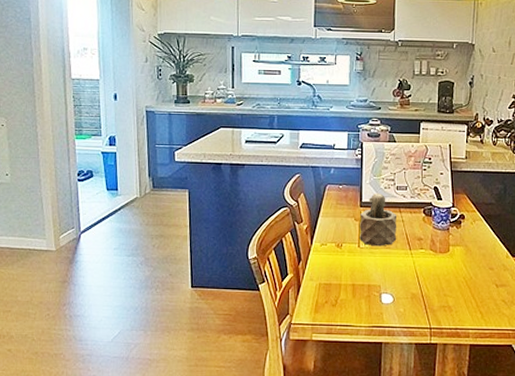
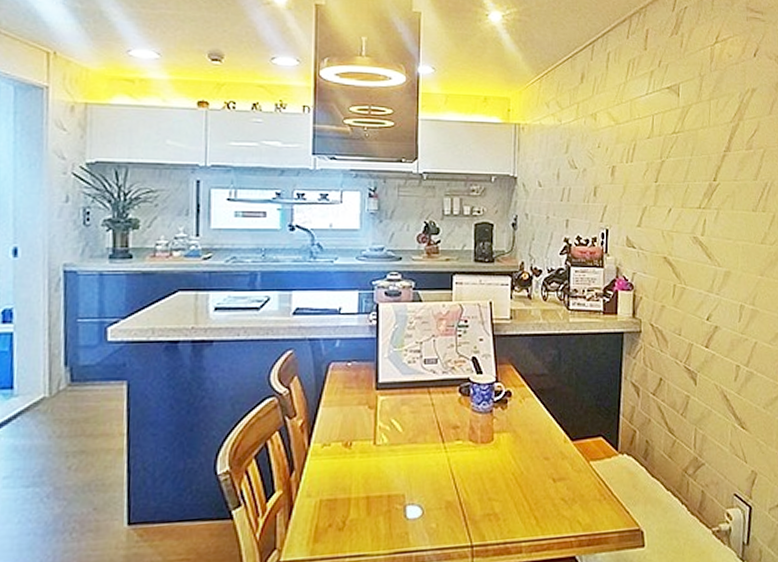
succulent plant: present [360,194,397,246] -> none [376,370,426,442]

